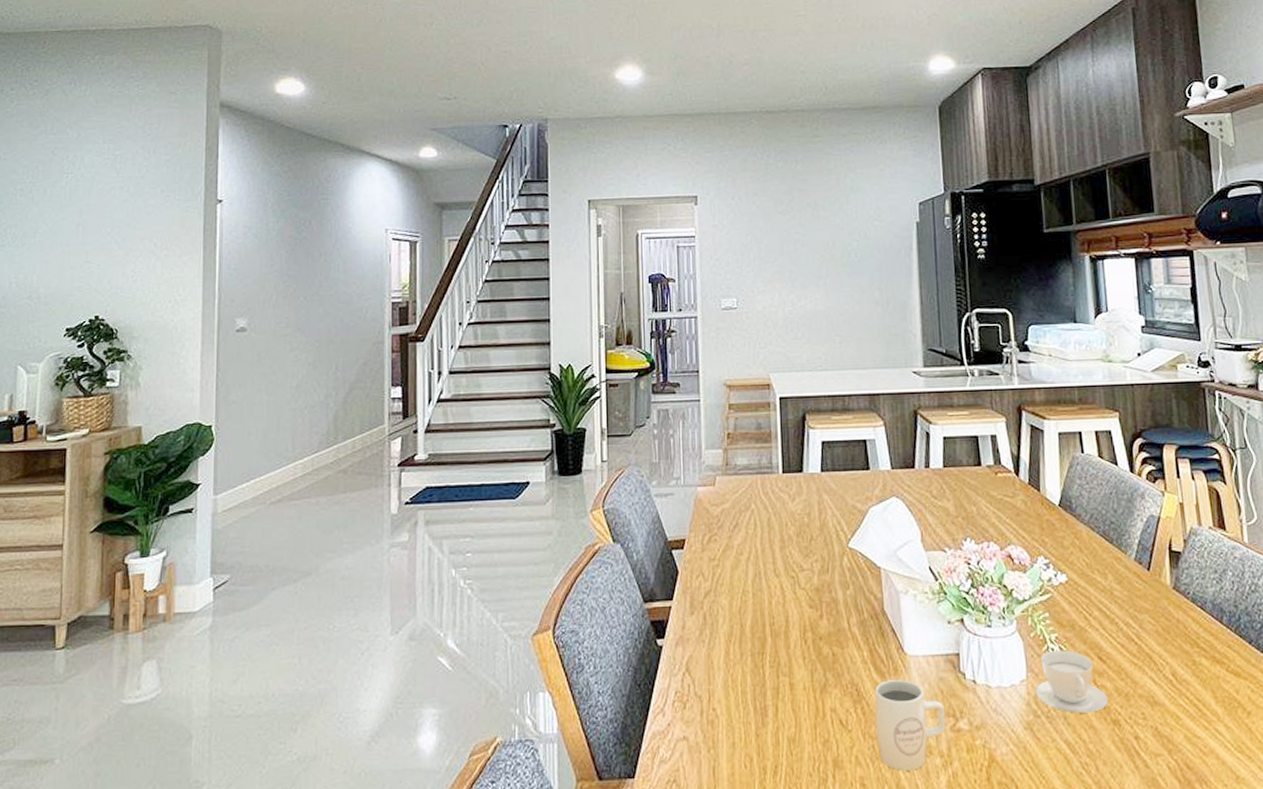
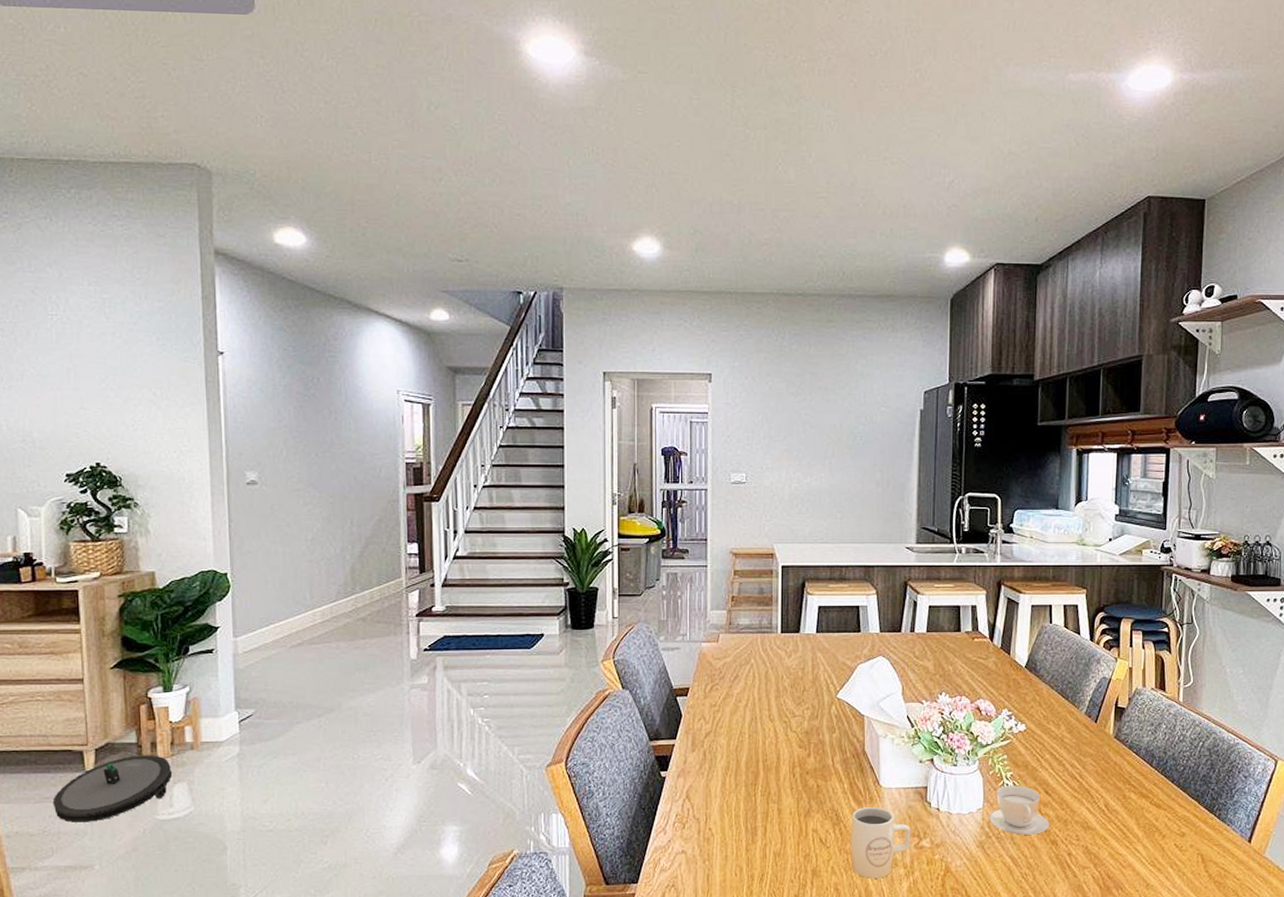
robot vacuum: none [19,629,143,708] -> present [52,755,173,822]

